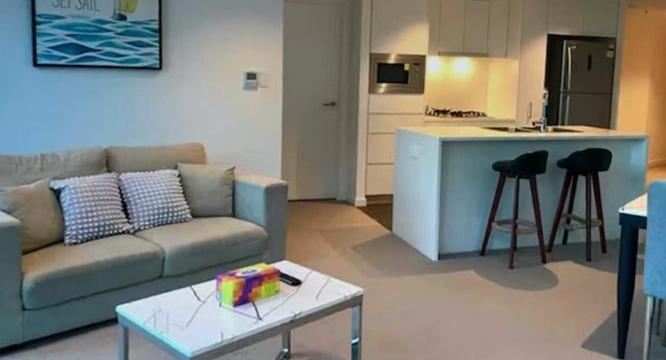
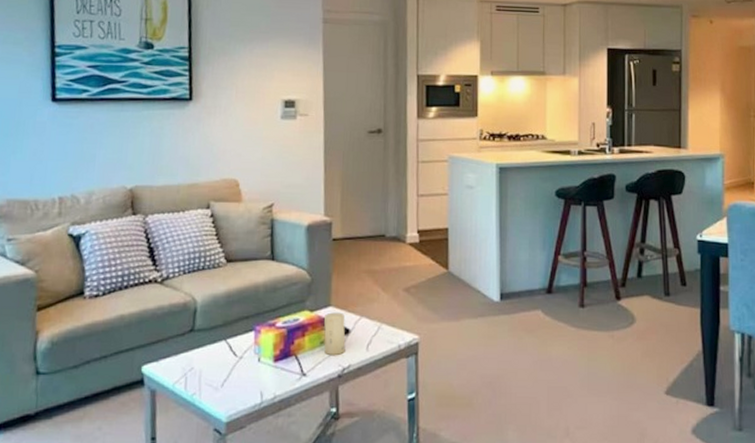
candle: none [278,265,298,304] -> present [323,312,346,356]

